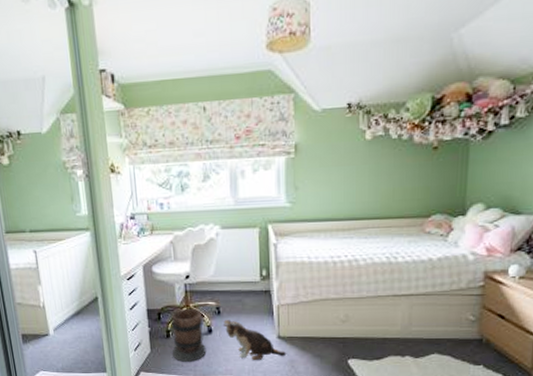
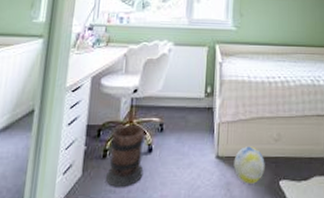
plush toy: present [222,320,287,360] -> none [164,138,224,183]
ball: none [296,327,331,362] -> present [233,146,265,184]

